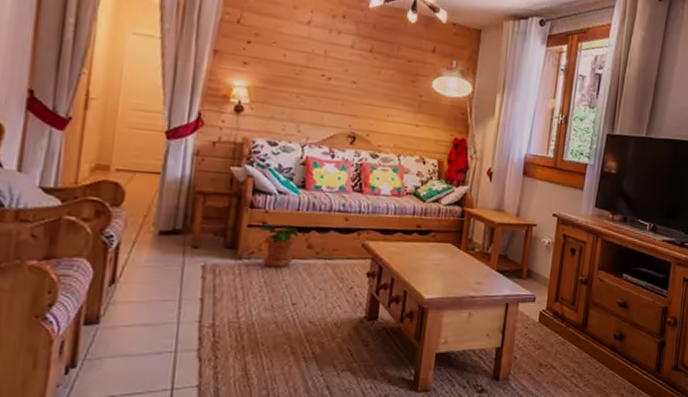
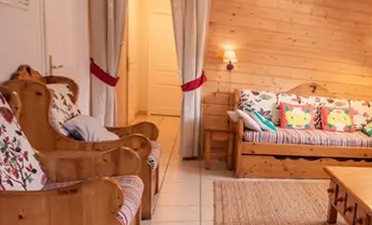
potted plant: present [258,224,299,268] -> none [249,153,277,185]

